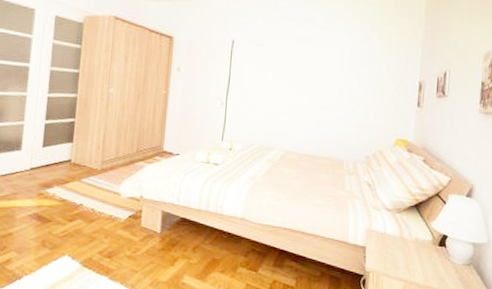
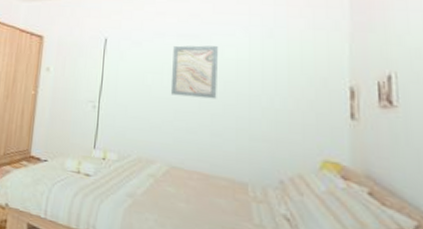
wall art: none [288,47,327,94] -> present [170,45,218,99]

